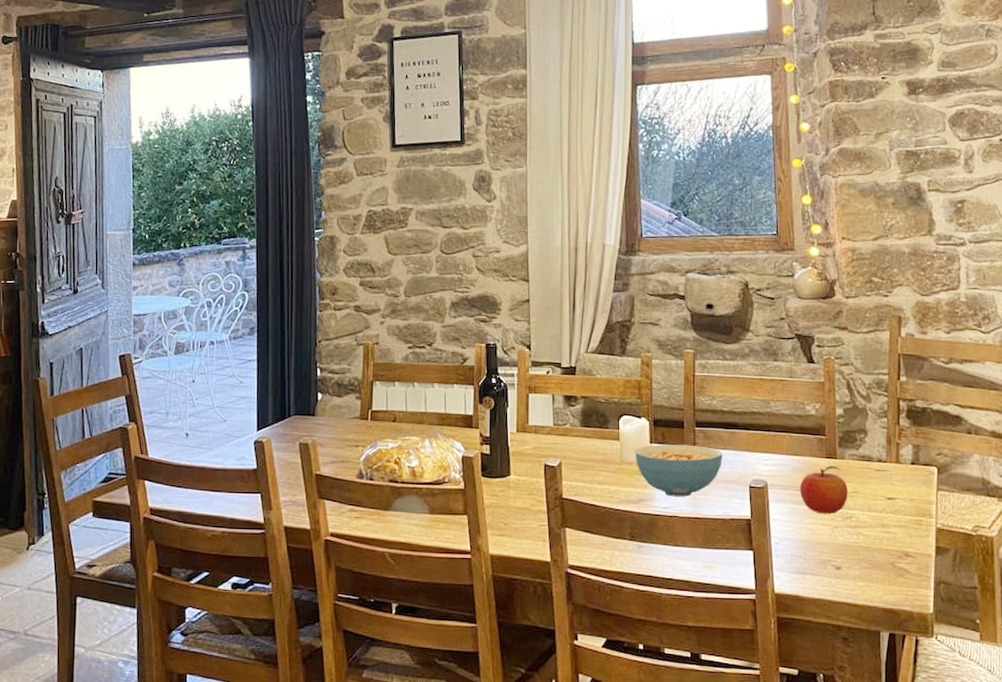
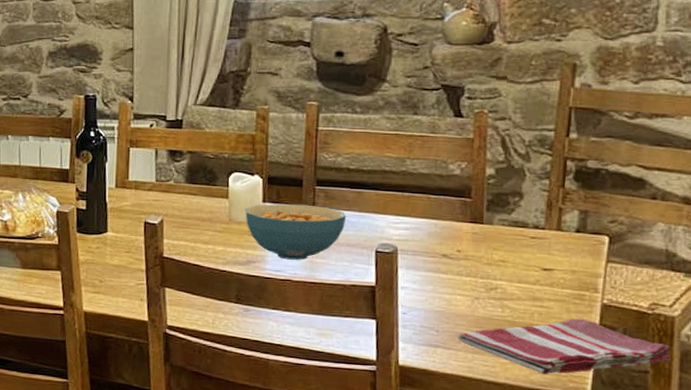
fruit: present [799,466,848,514] -> none [435,231,495,285]
dish towel: none [823,541,994,594] -> present [458,318,671,374]

